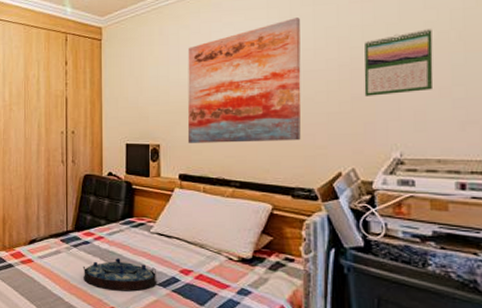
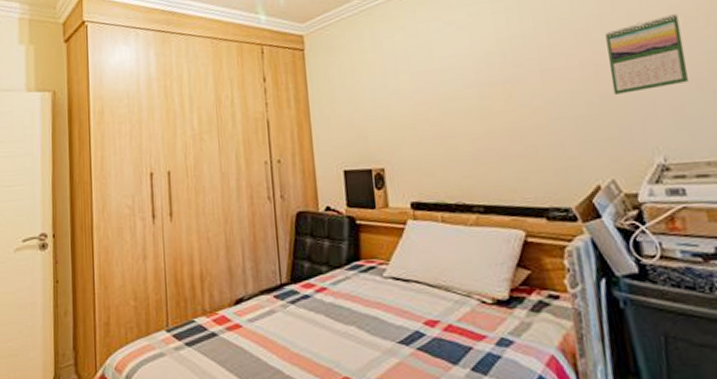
serving tray: present [82,258,157,292] -> none [304,313,398,355]
wall art: present [187,17,301,143] -> none [405,10,548,164]

